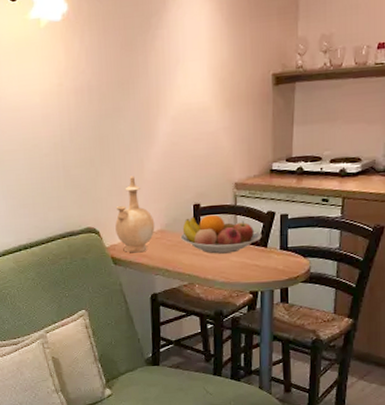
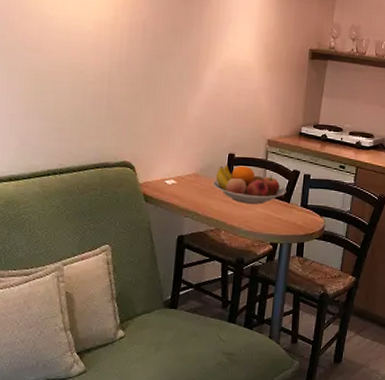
vase: present [115,176,155,253] -> none [151,117,191,193]

